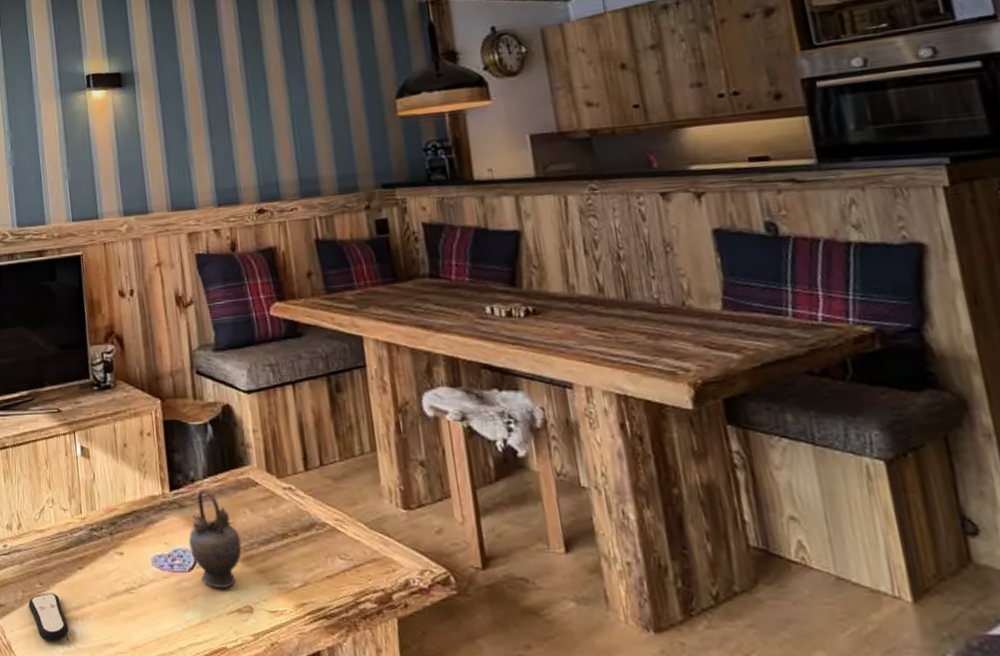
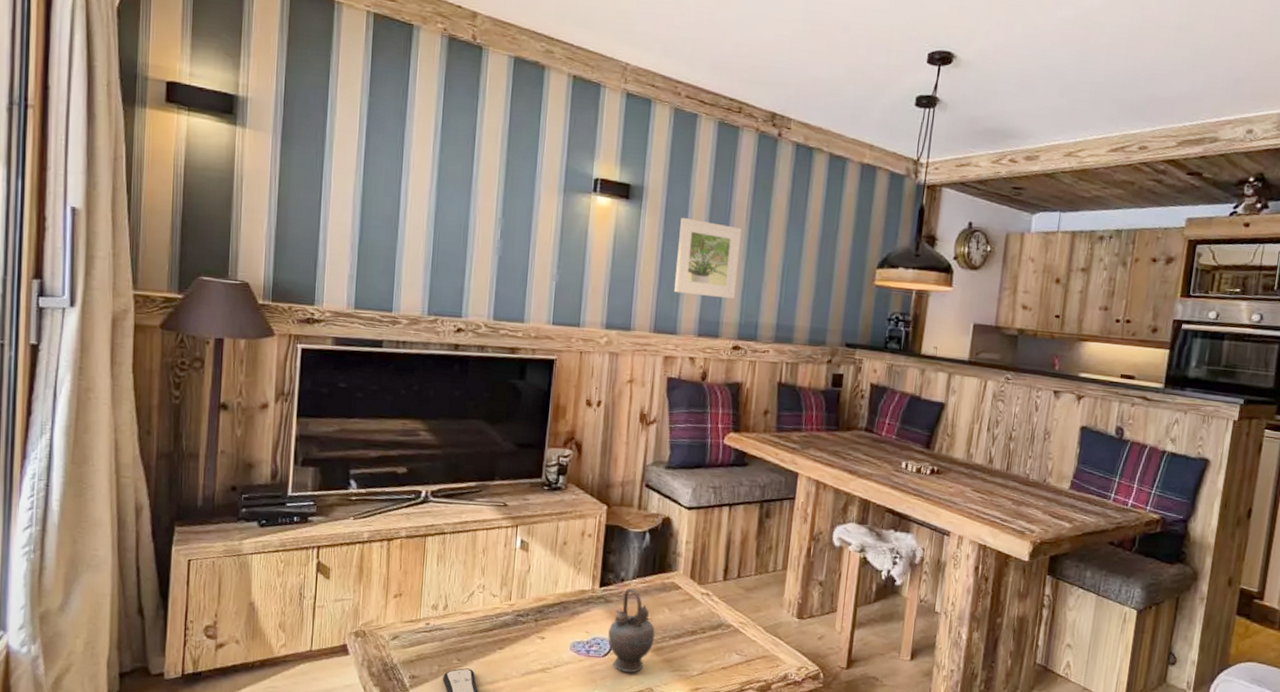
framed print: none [176,89,248,167] -> present [673,217,742,299]

